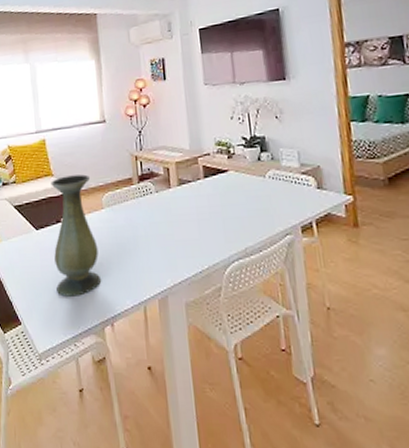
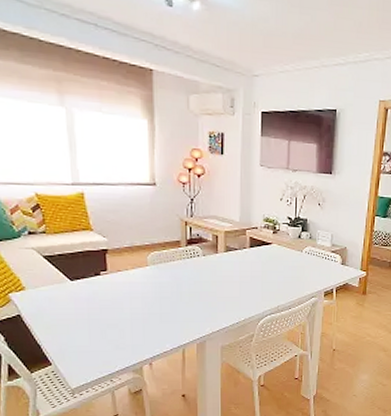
vase: present [50,174,102,297] -> none [89,232,142,341]

